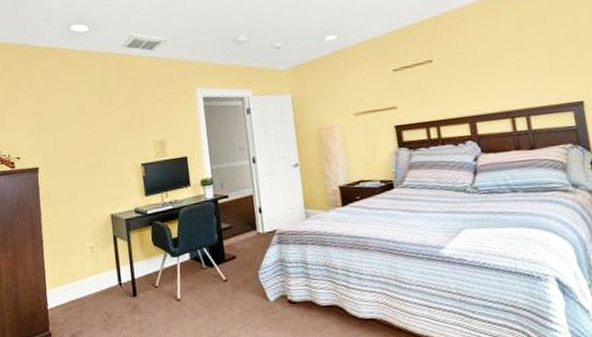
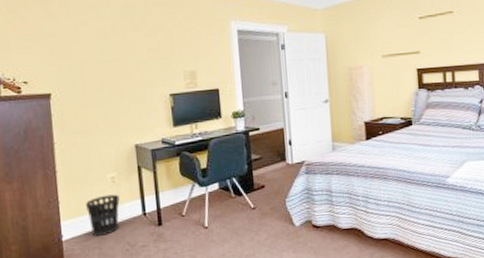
wastebasket: none [68,263,98,305] -> present [86,194,120,236]

